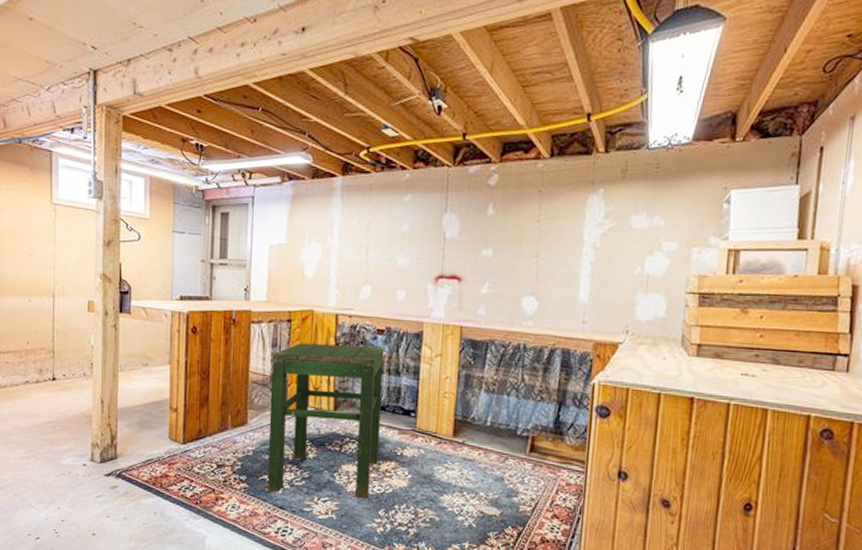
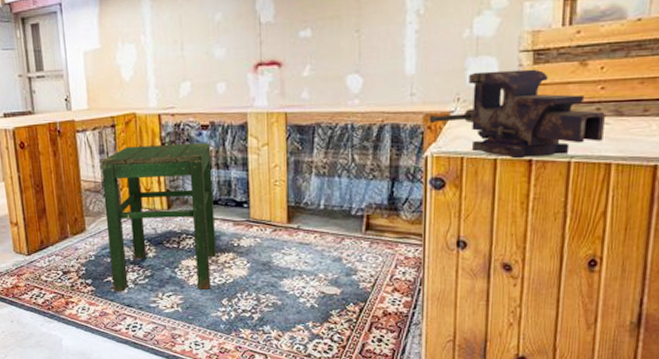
bench vise: none [598,307,763,396] -> present [428,69,605,159]

